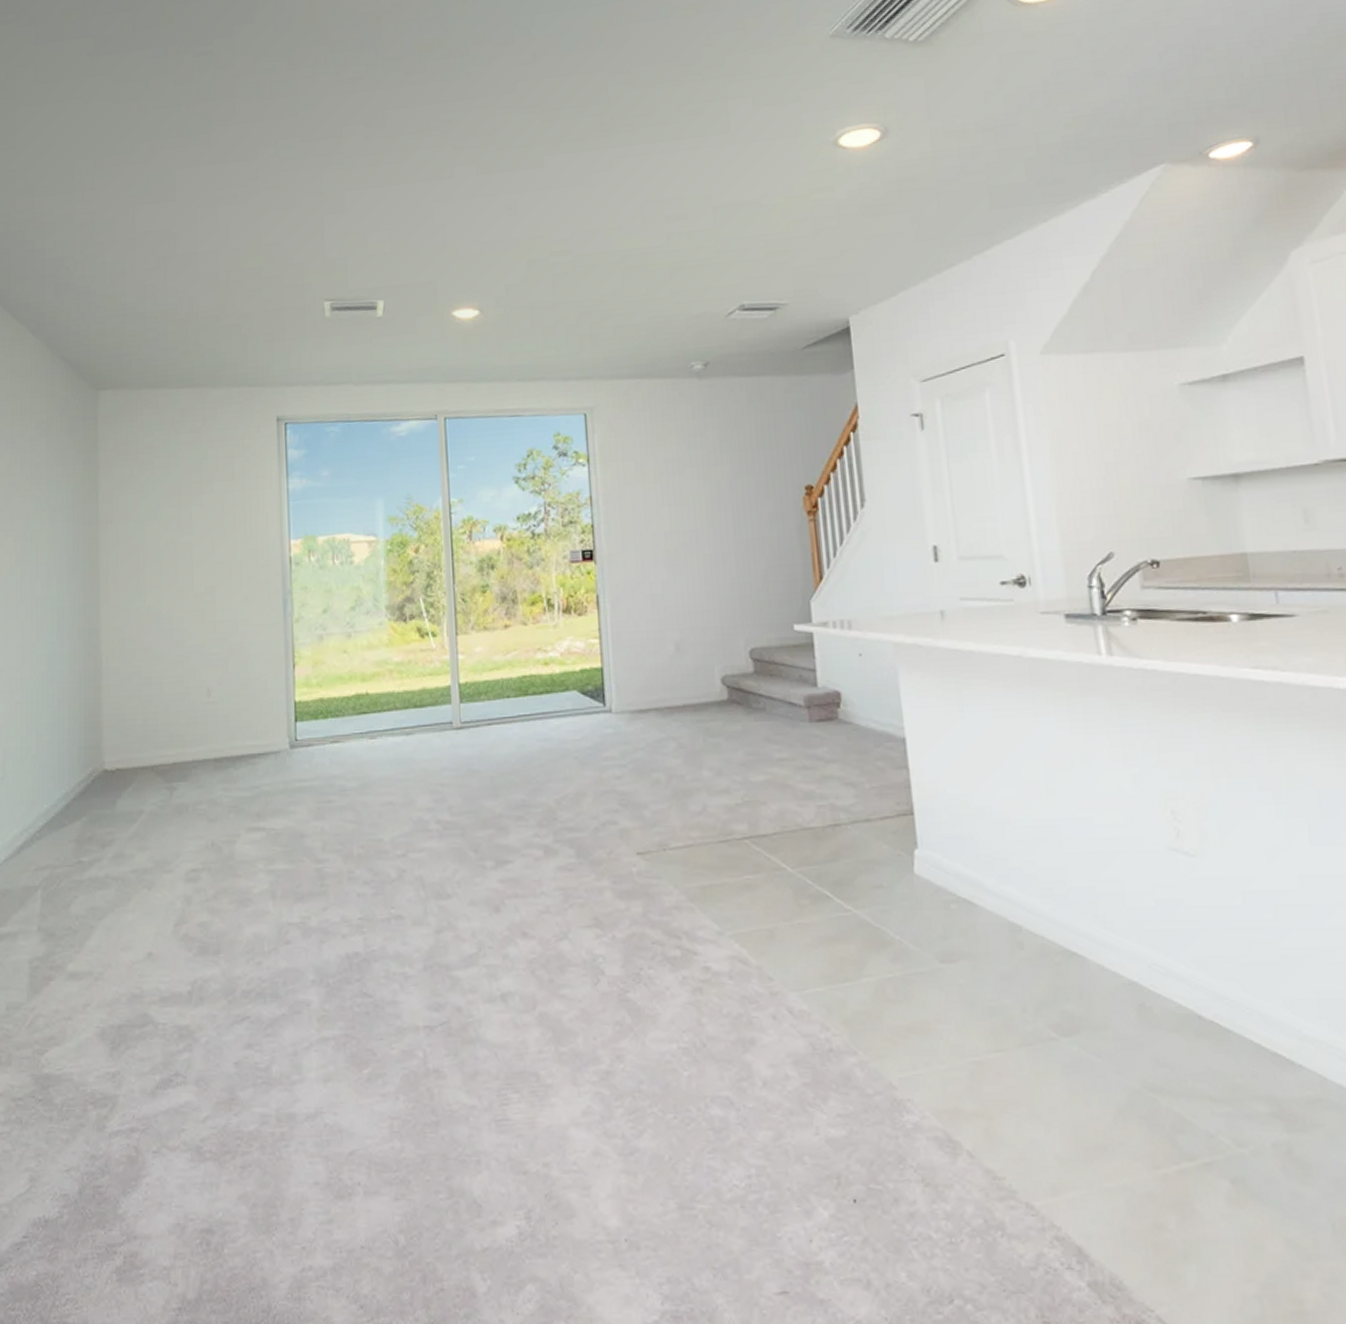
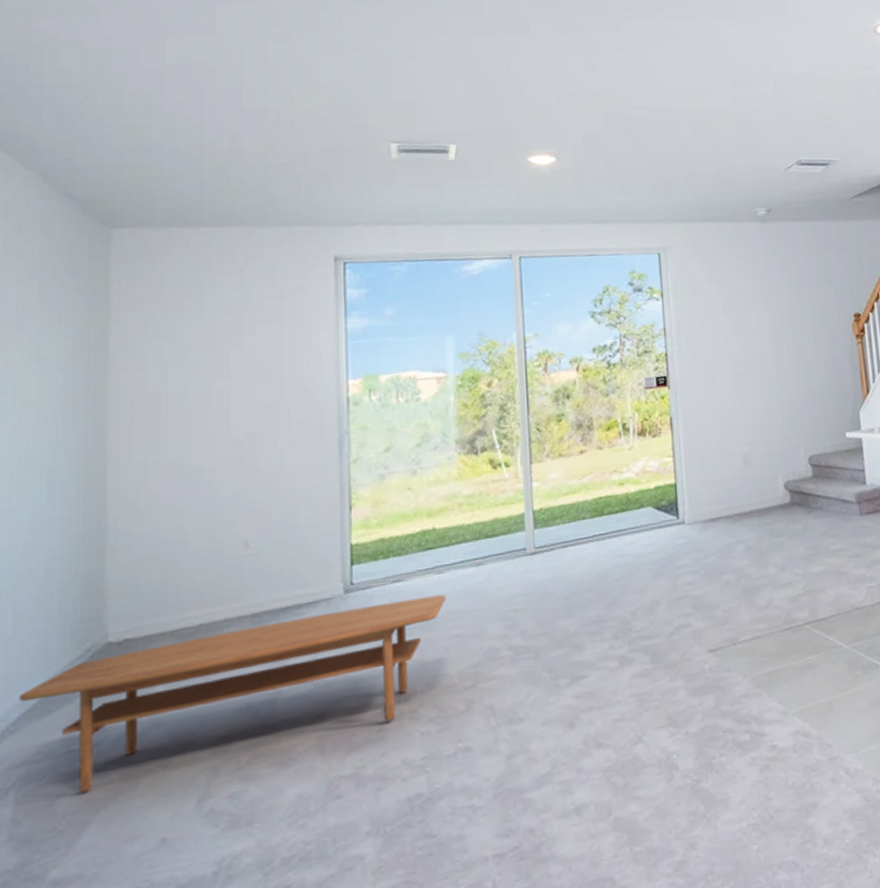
coffee table: none [42,759,380,901] -> present [18,594,447,794]

